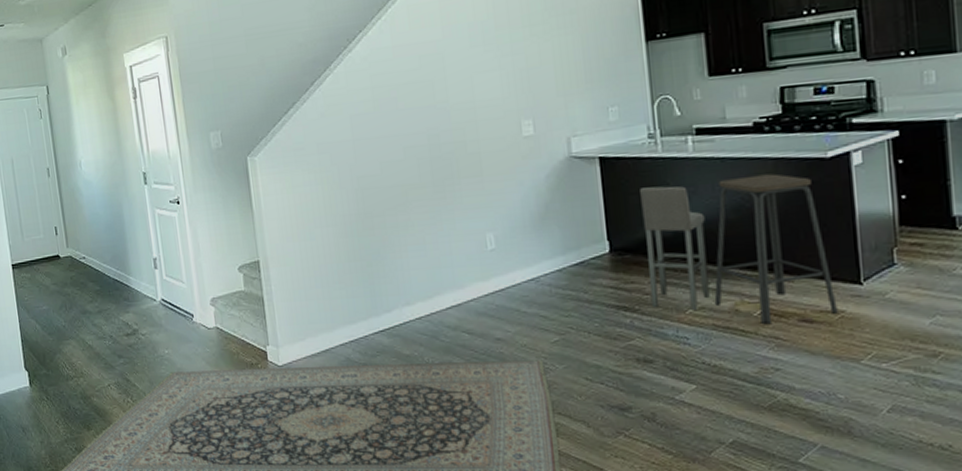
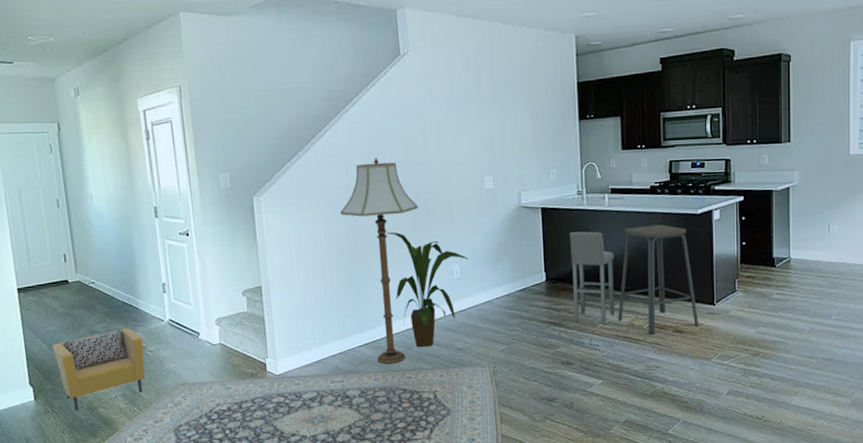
armchair: none [45,308,138,400] -> present [51,327,145,411]
floor lamp: none [345,104,440,357] -> present [340,157,418,365]
house plant: none [402,193,507,335] -> present [386,232,470,347]

